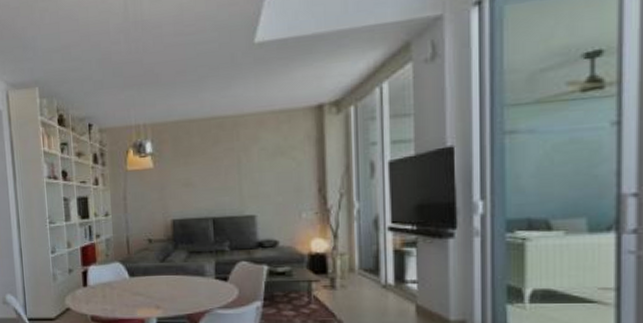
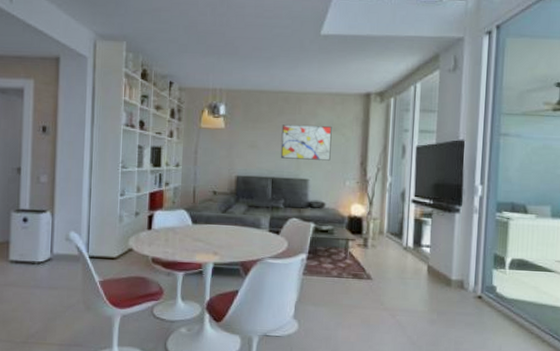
wall art: none [218,151,280,195] -> present [280,124,332,161]

